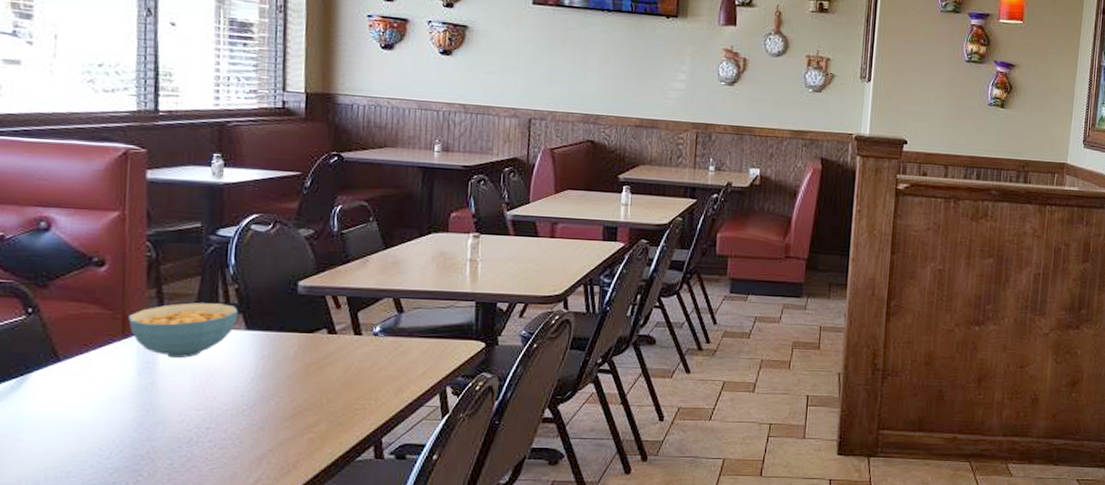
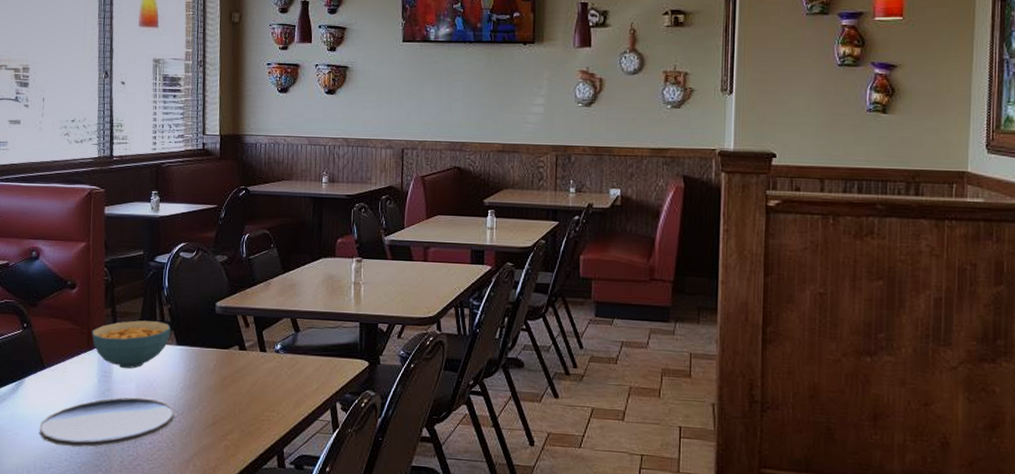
plate: none [51,390,242,451] -> present [39,397,174,448]

